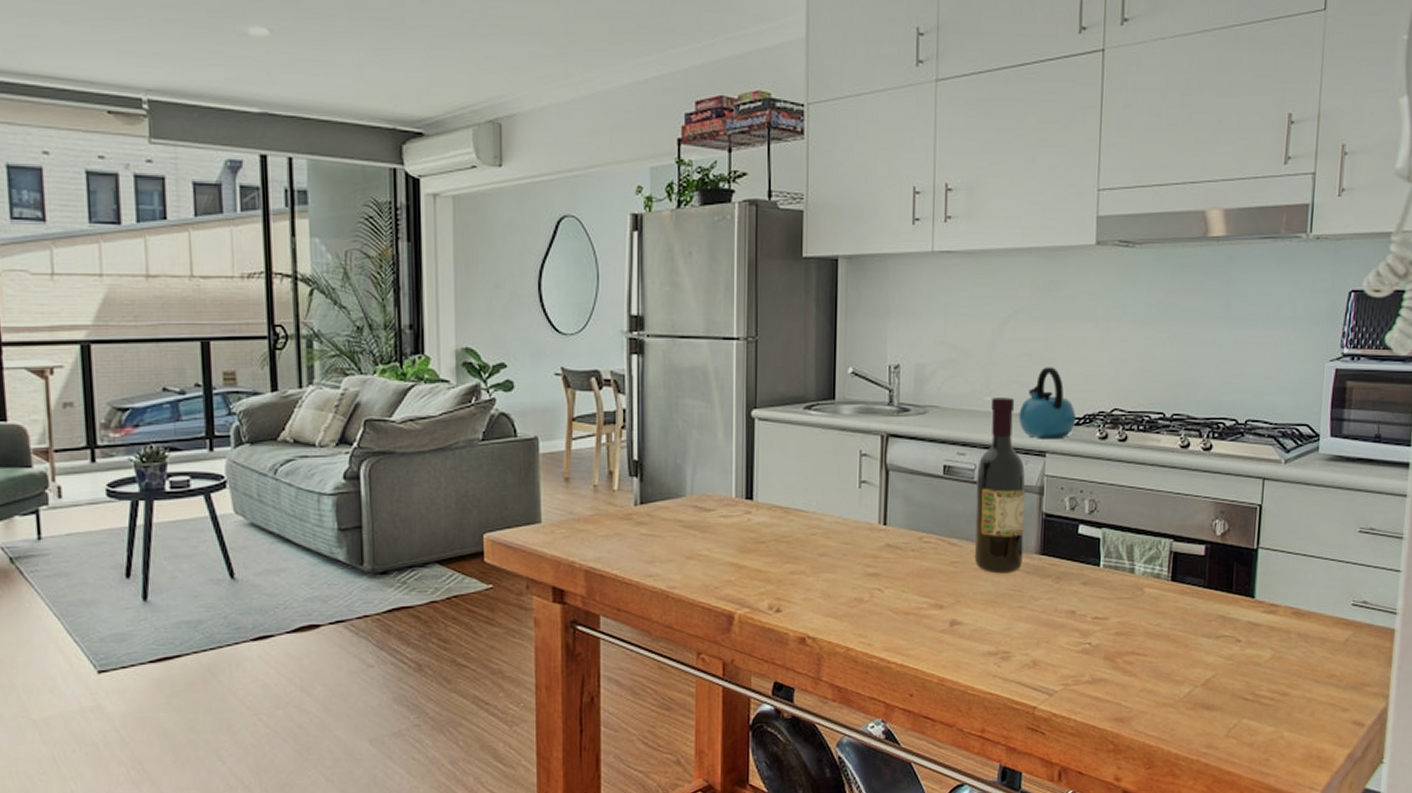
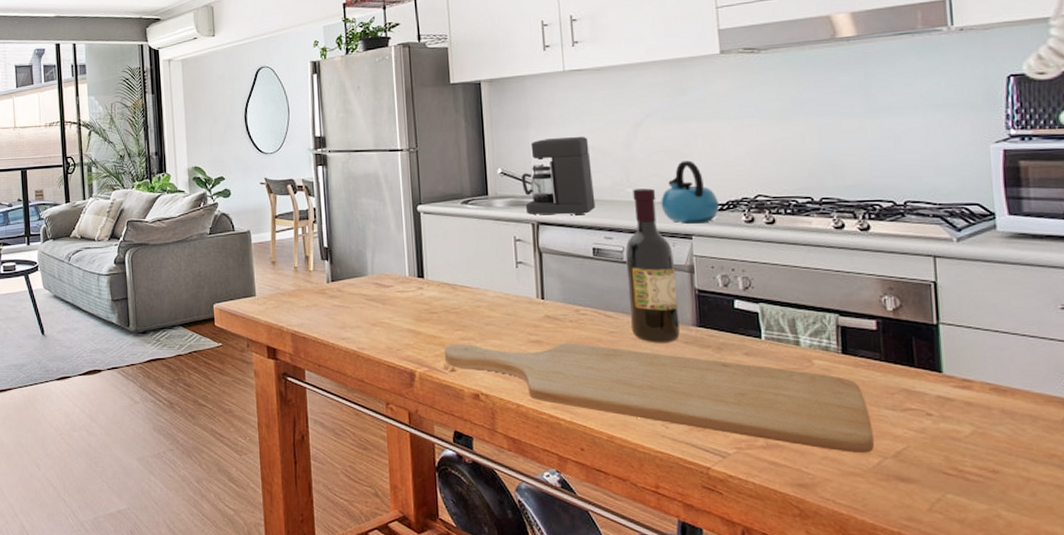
chopping board: none [769,575,1189,683] -> present [444,342,874,453]
coffee maker: none [874,332,952,426] -> present [522,136,596,215]

